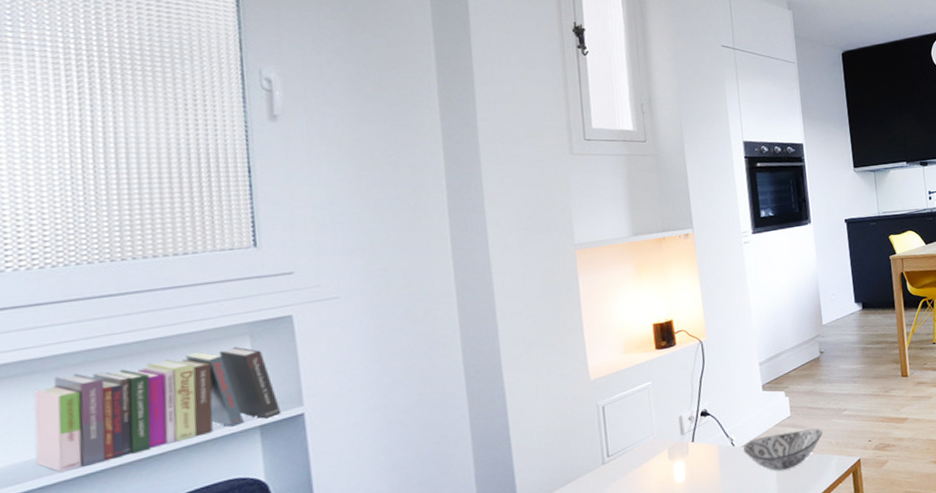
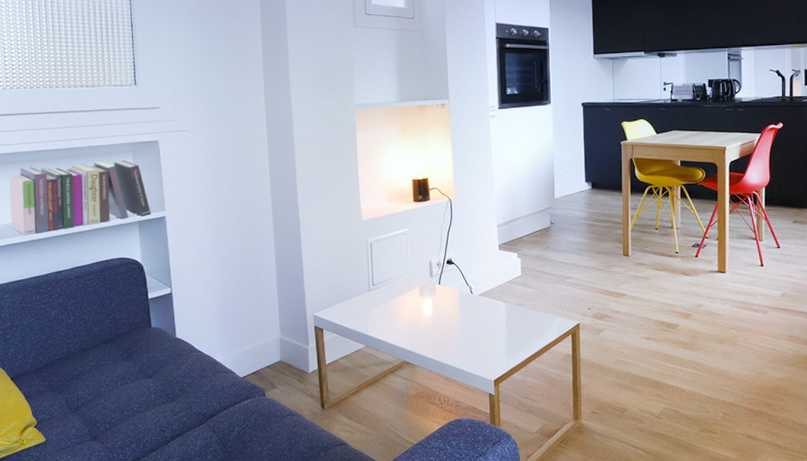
decorative bowl: present [743,428,823,471] -> none [480,289,548,321]

